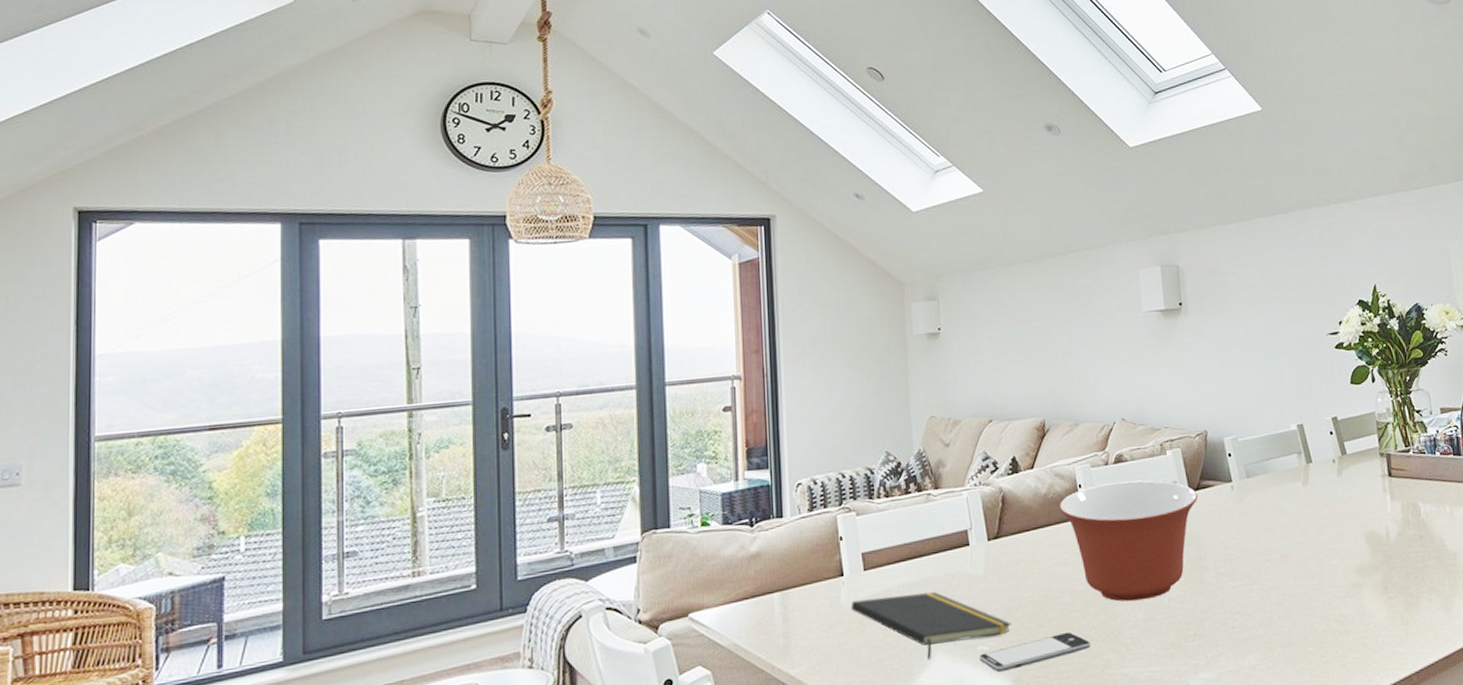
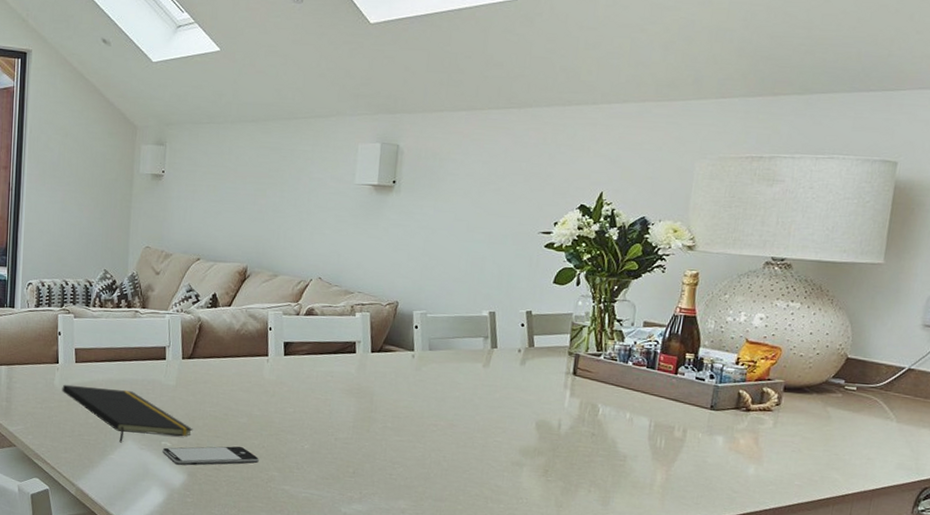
mixing bowl: present [1058,480,1198,602] -> none [248,331,379,435]

